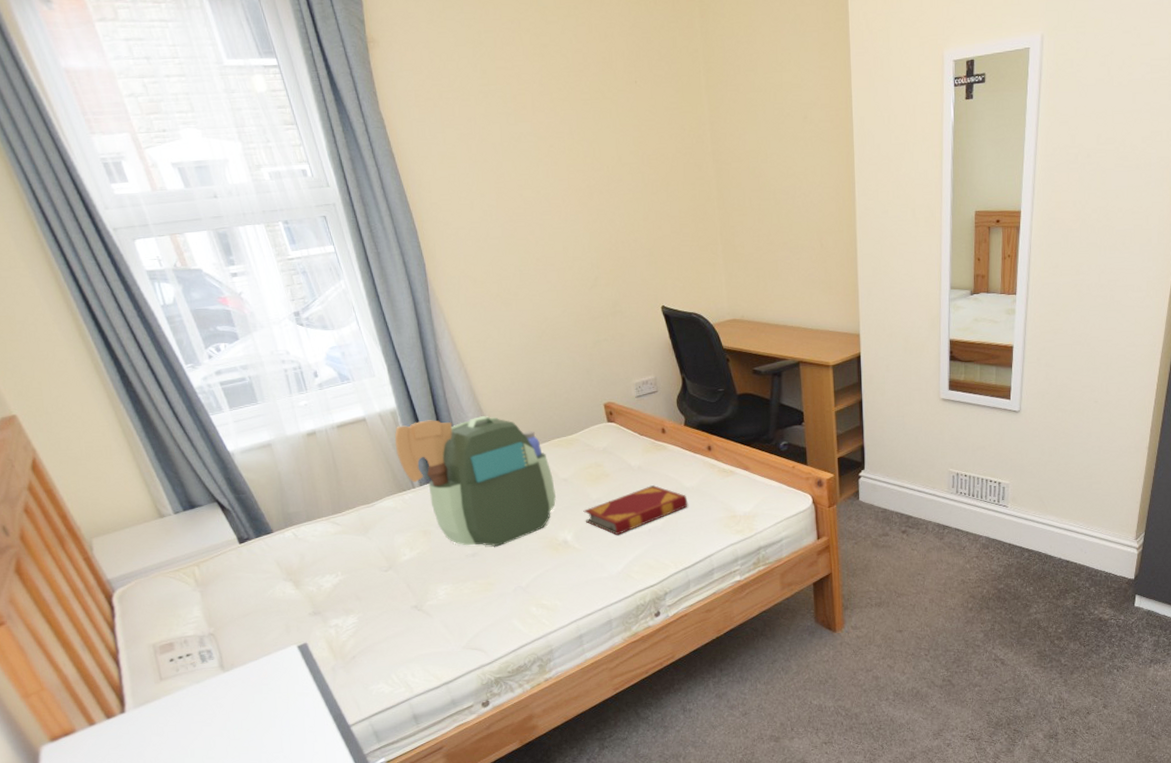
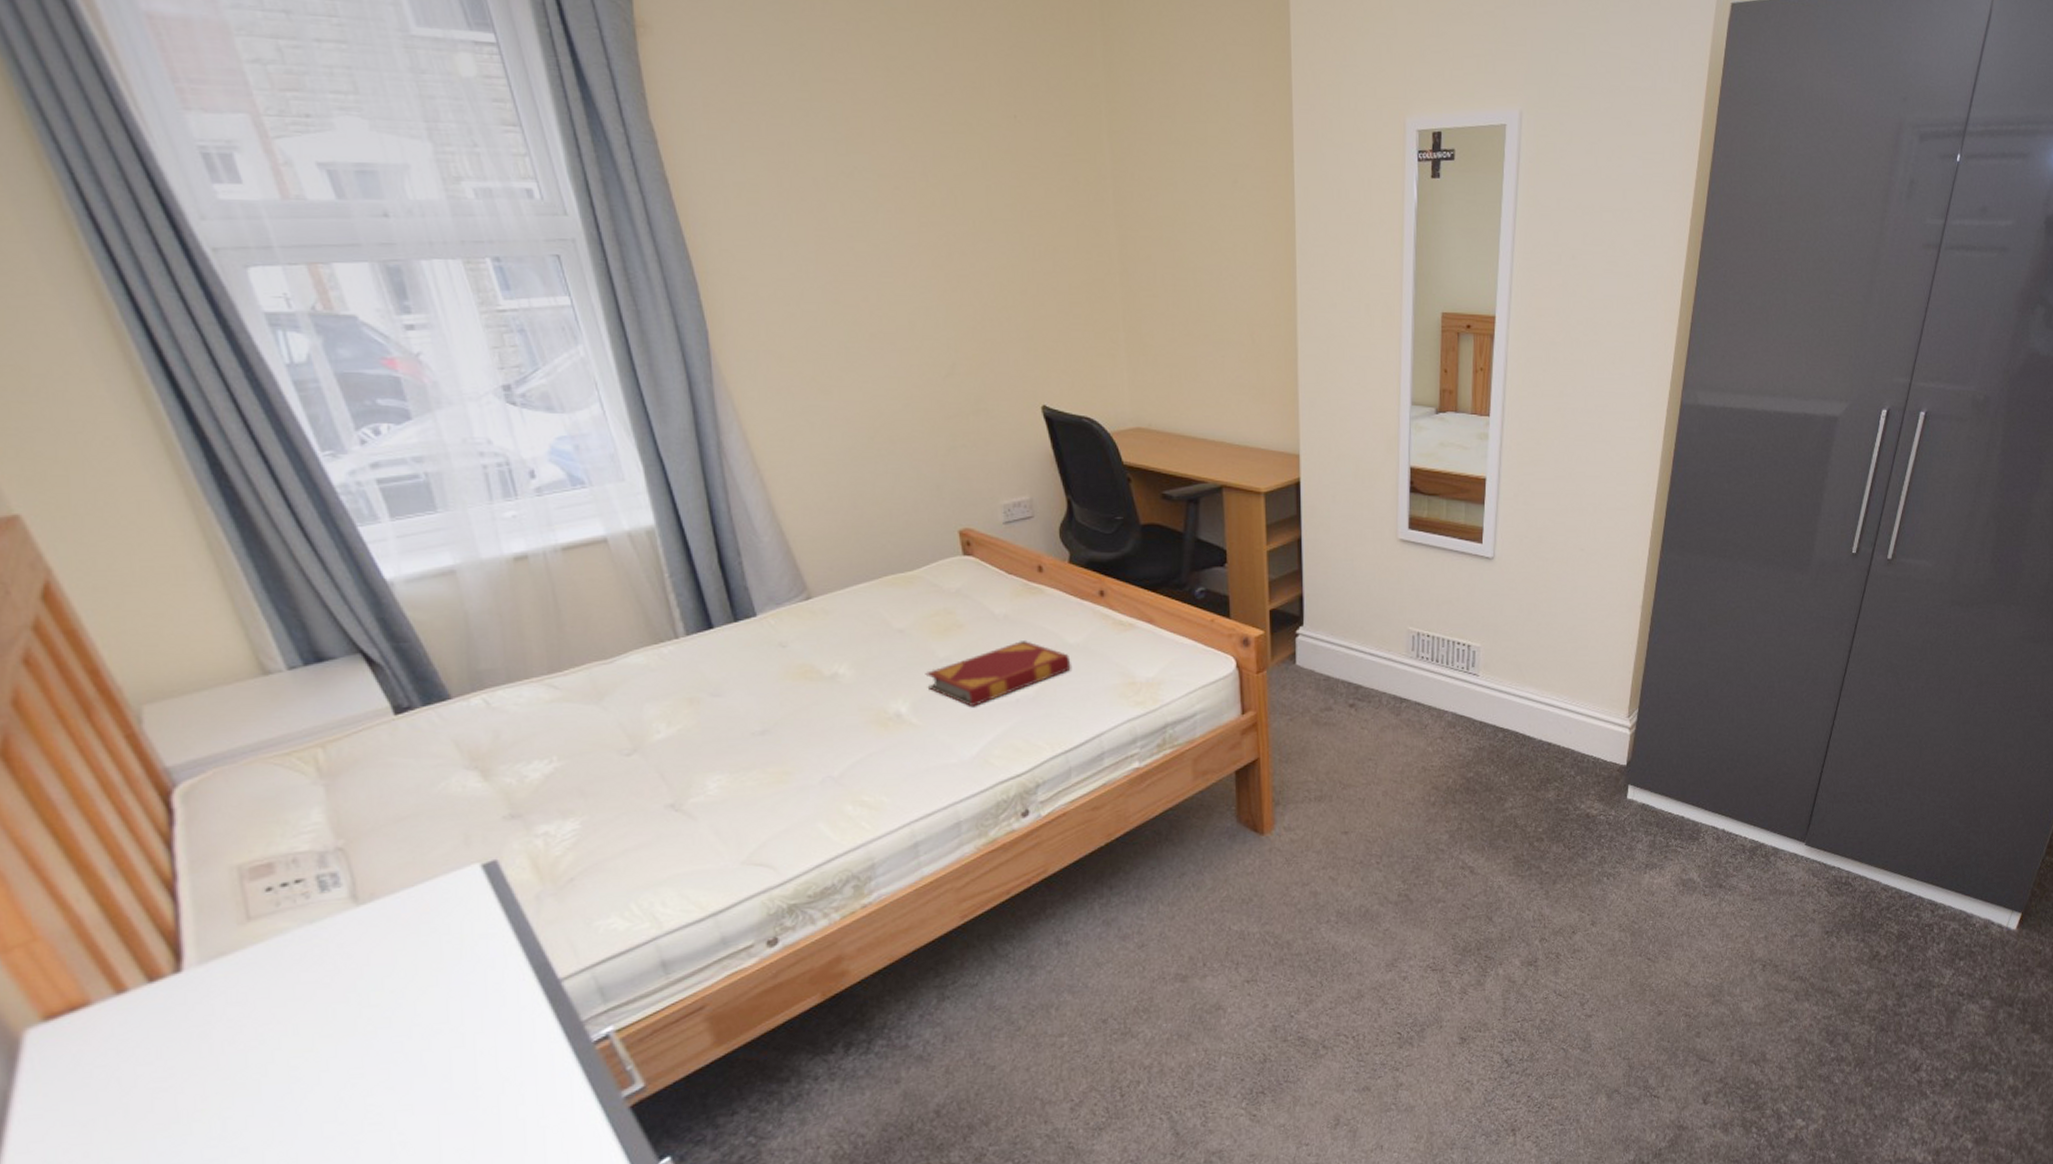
backpack: present [394,415,556,546] -> none [650,540,887,720]

